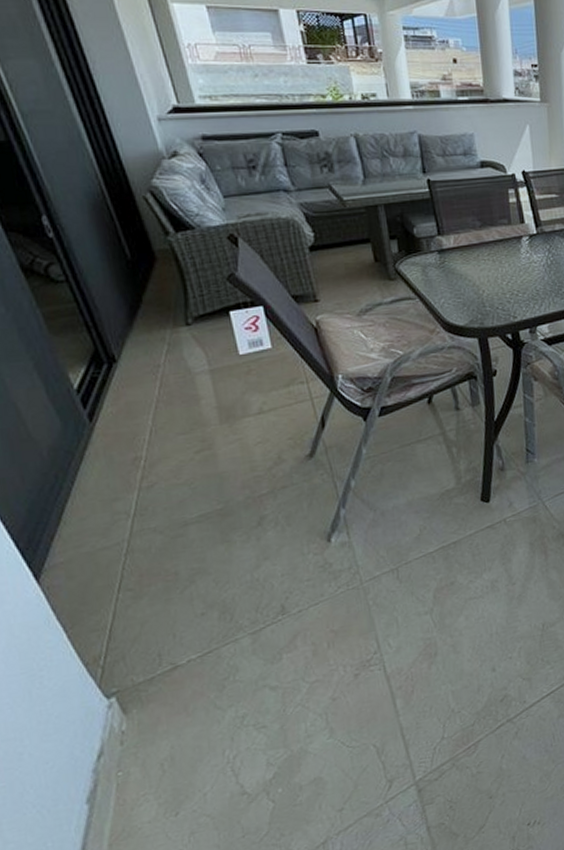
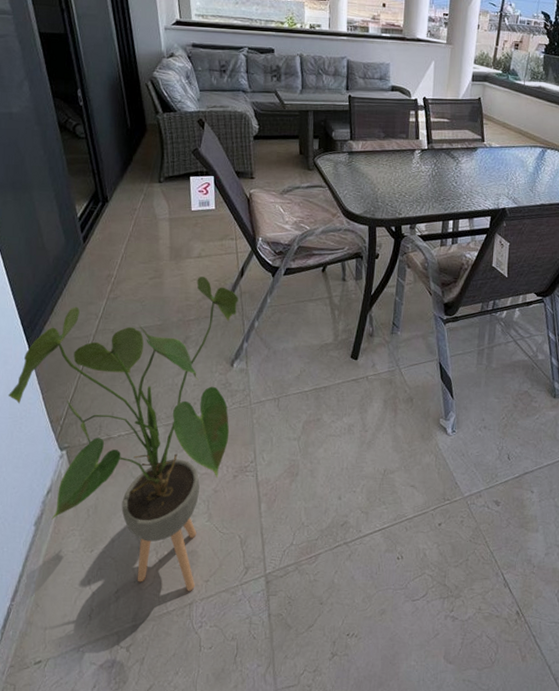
house plant: none [13,437,340,836] -> present [7,276,238,591]

